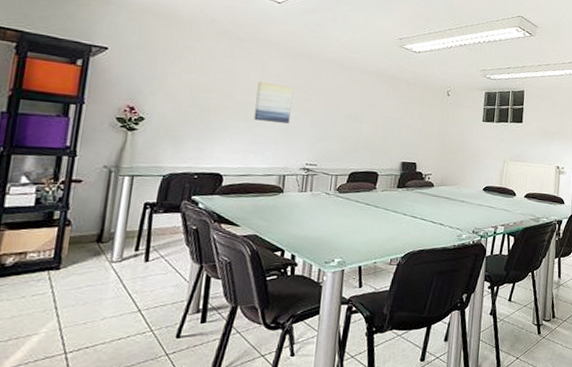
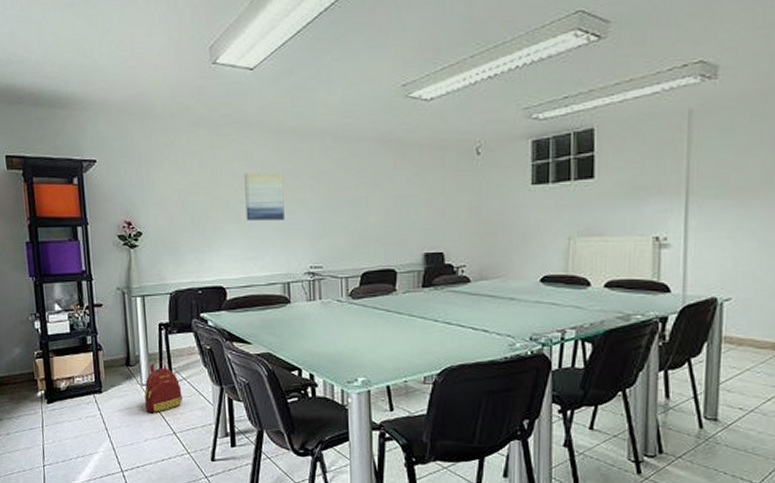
backpack: none [110,239,157,291] -> present [144,361,182,414]

